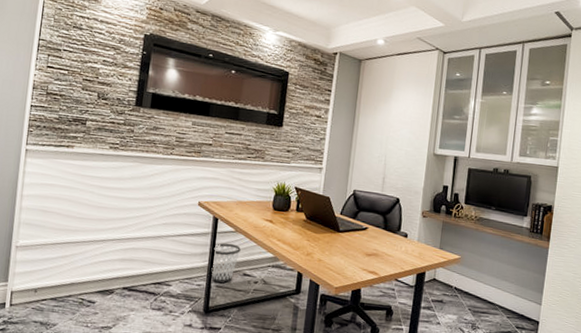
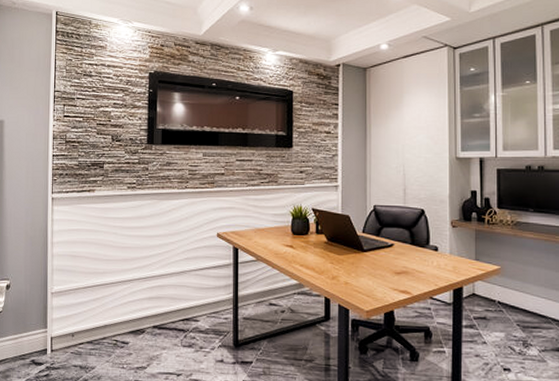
wastebasket: present [211,243,241,284] -> none [237,273,264,315]

